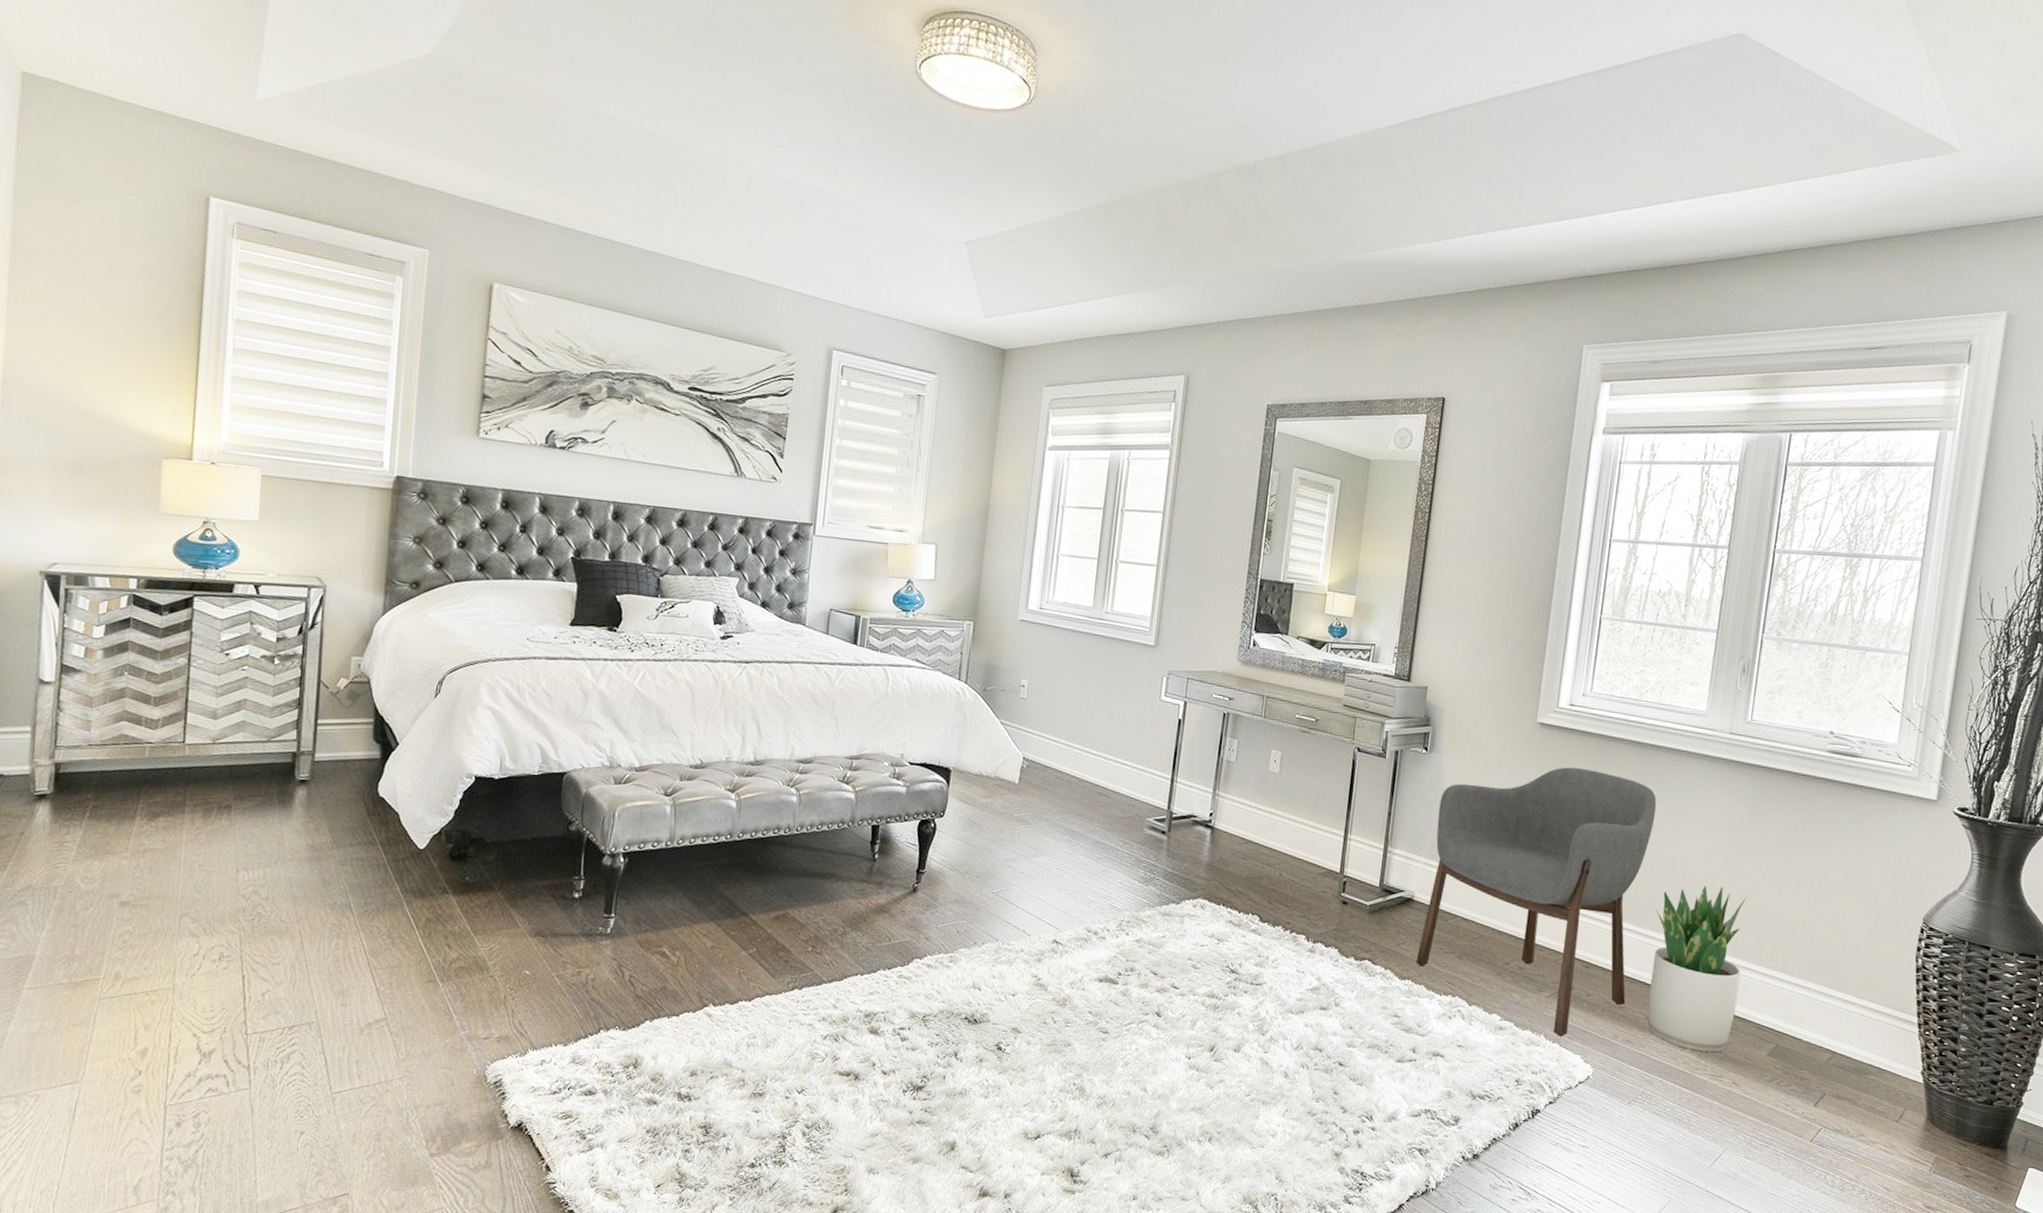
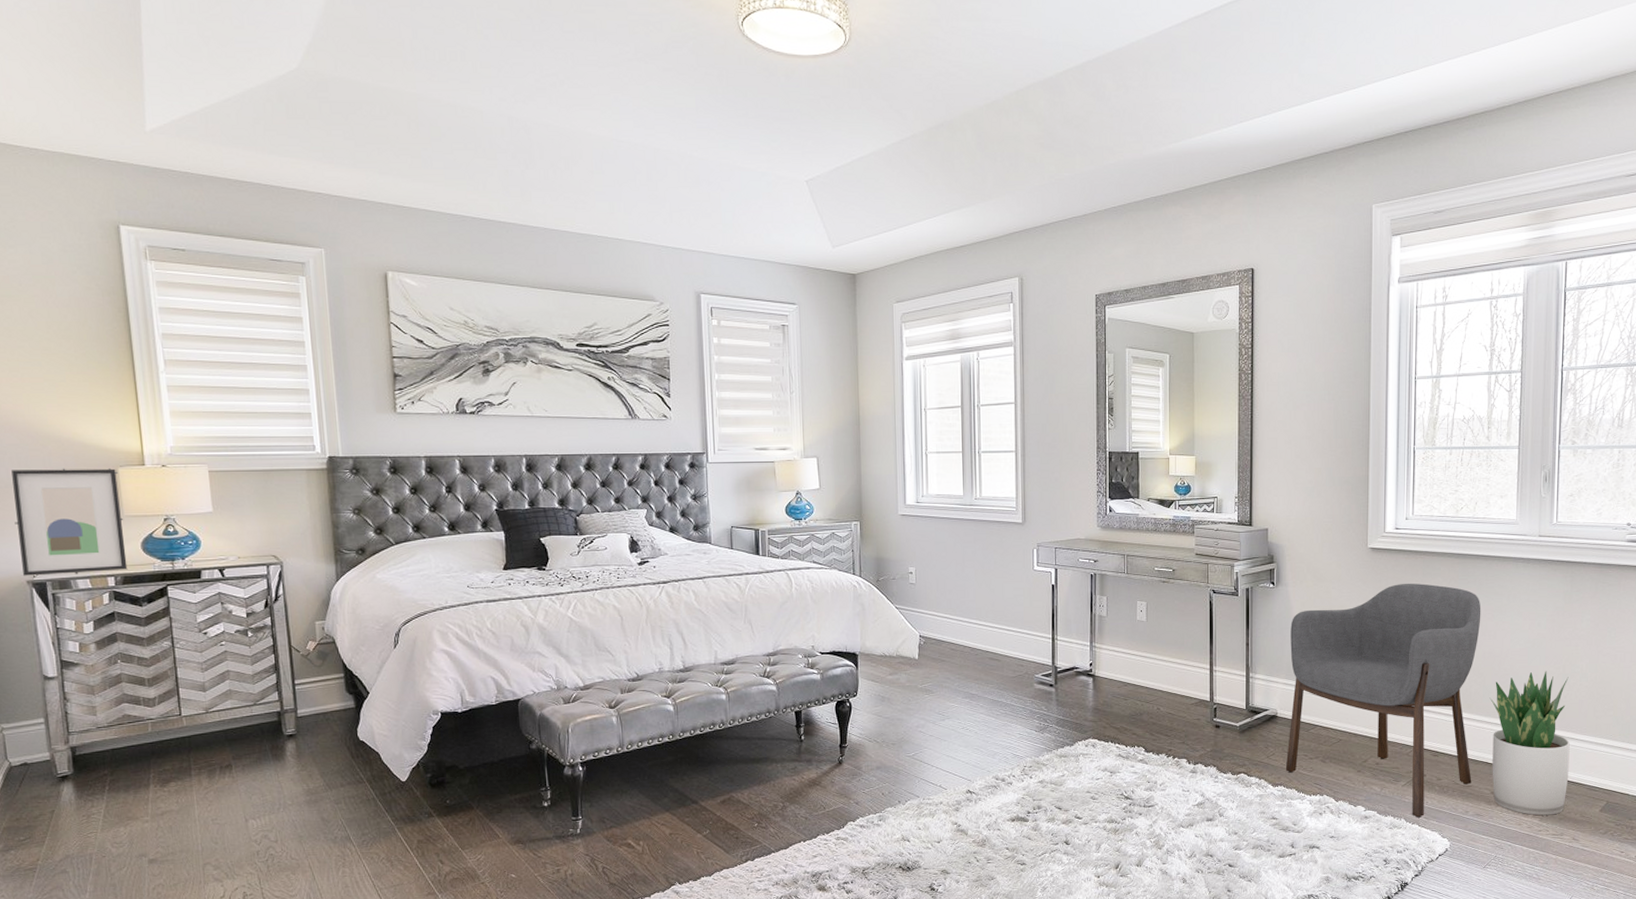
picture frame: none [37,447,161,573] -> present [11,468,128,576]

